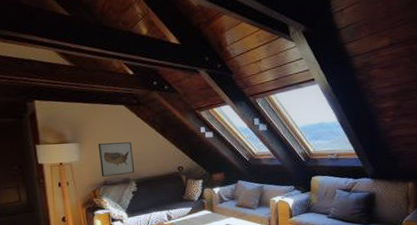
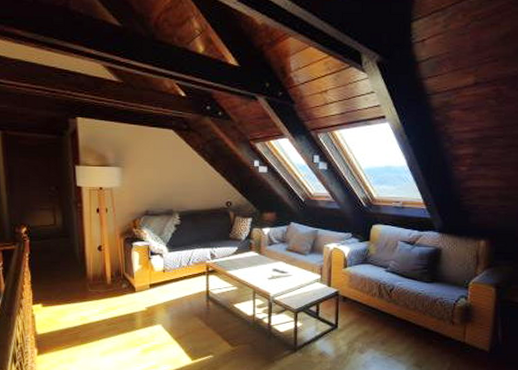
wall art: present [98,142,134,177] -> none [141,169,179,206]

